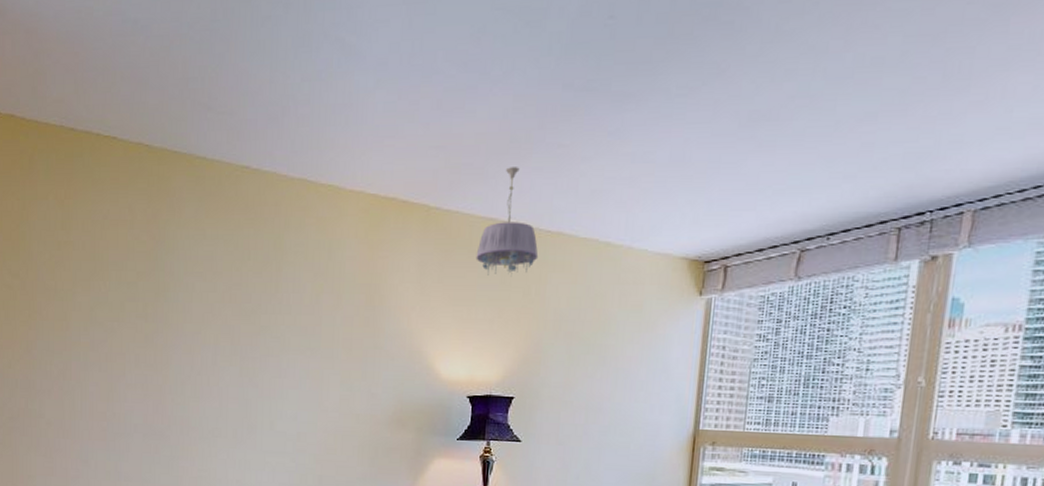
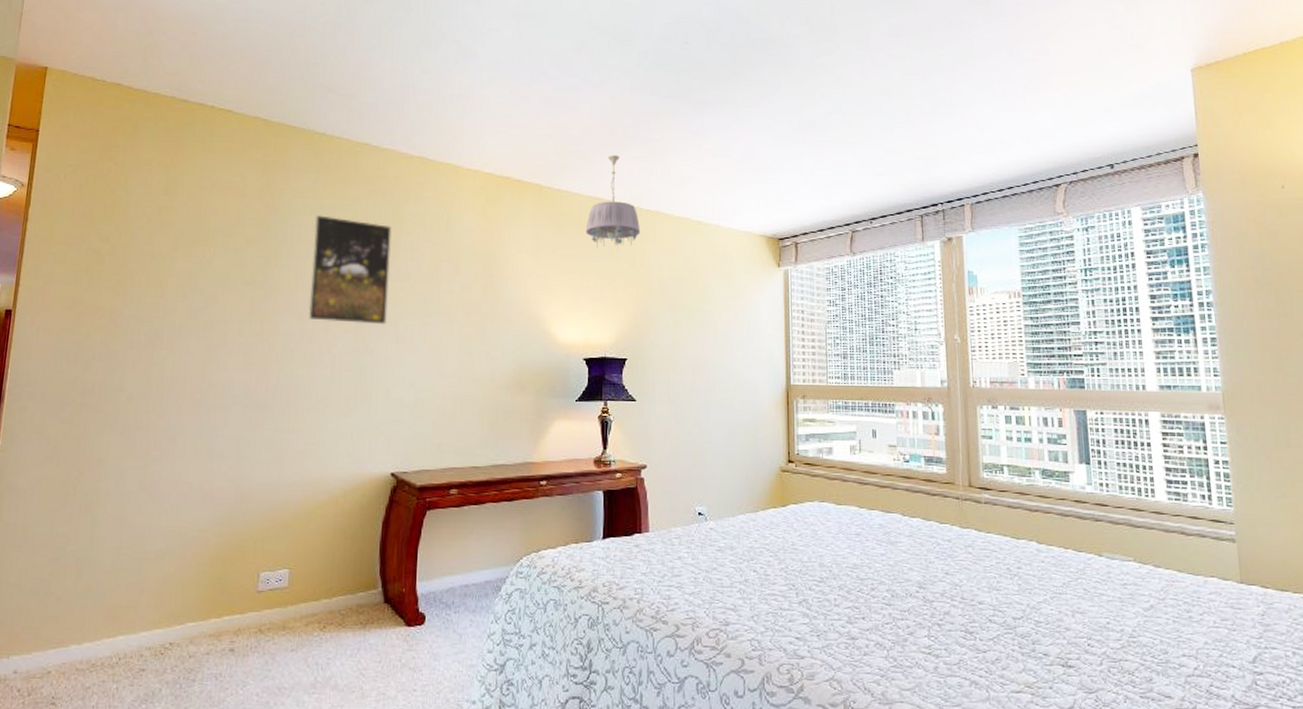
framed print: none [196,245,273,358] -> present [308,214,392,325]

